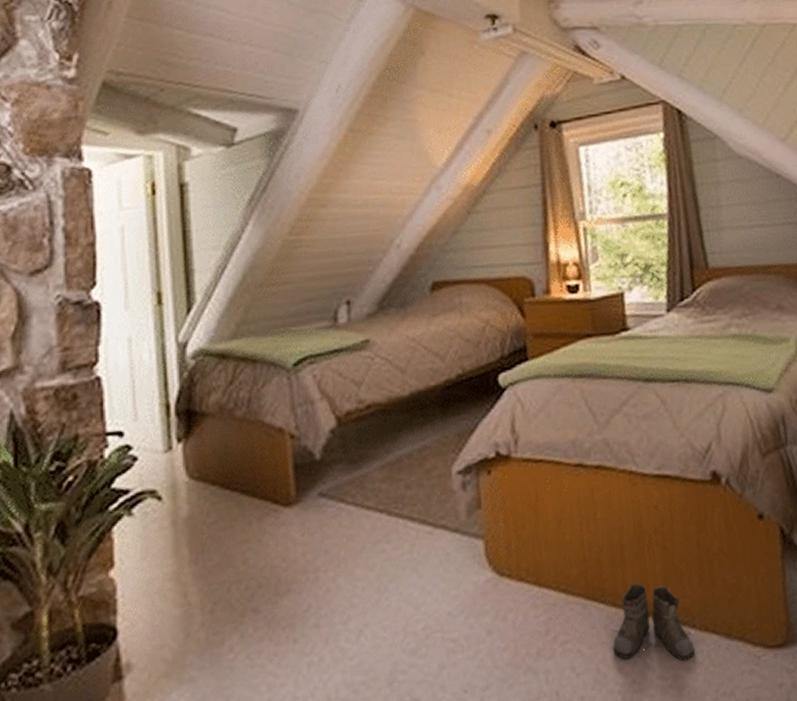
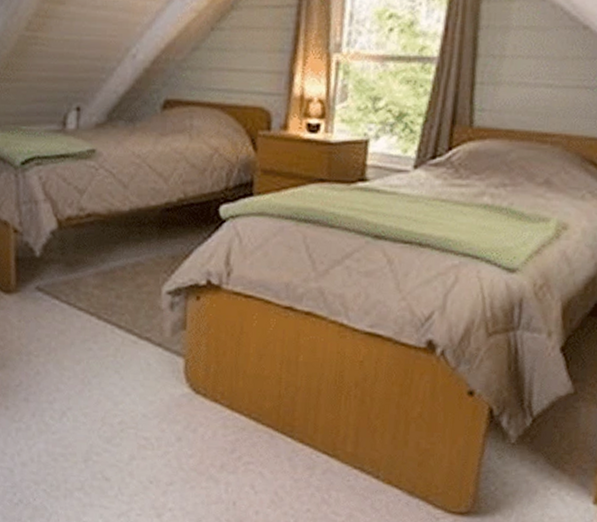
boots: present [611,583,696,662] -> none [293,427,375,505]

